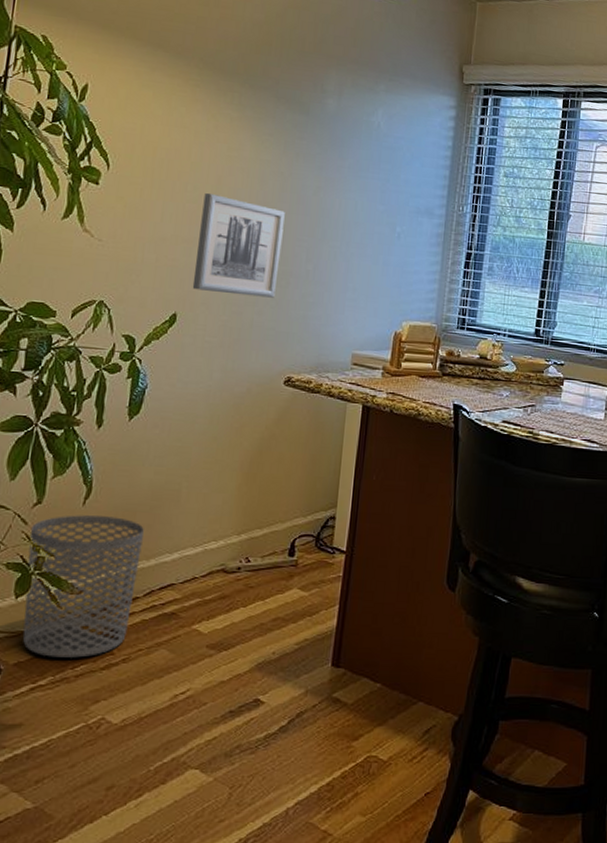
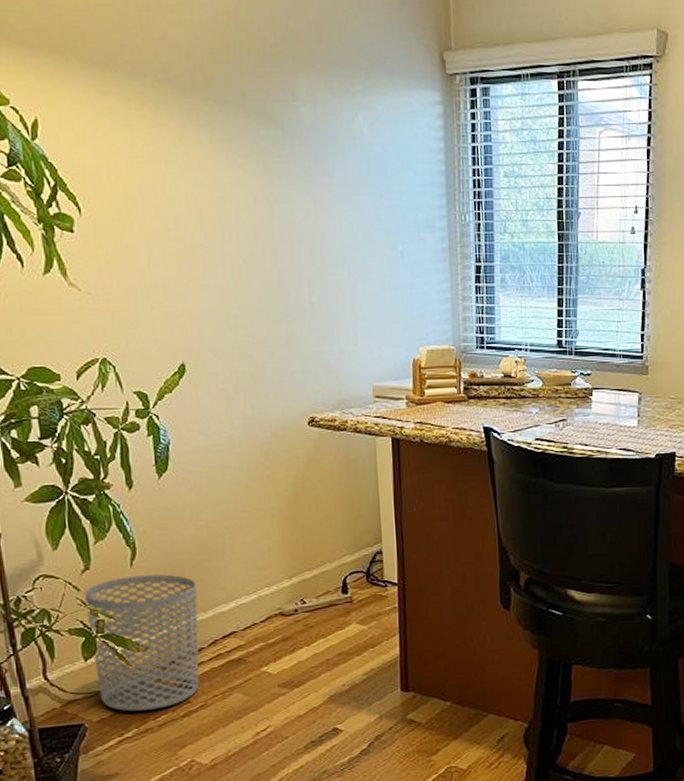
wall art: present [192,193,285,298] -> none [188,230,283,337]

